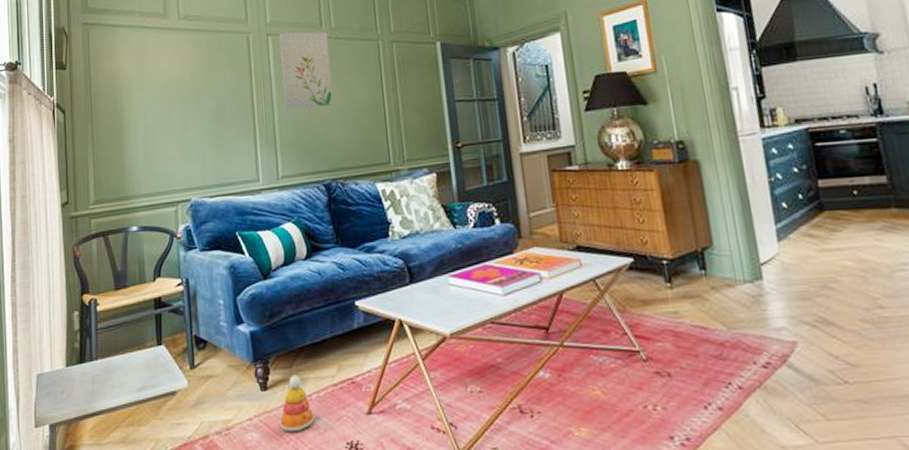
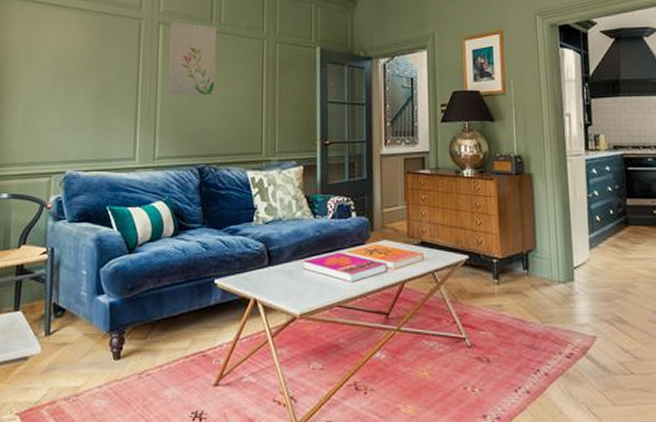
stacking toy: present [280,374,315,432] -> none [129,346,164,401]

